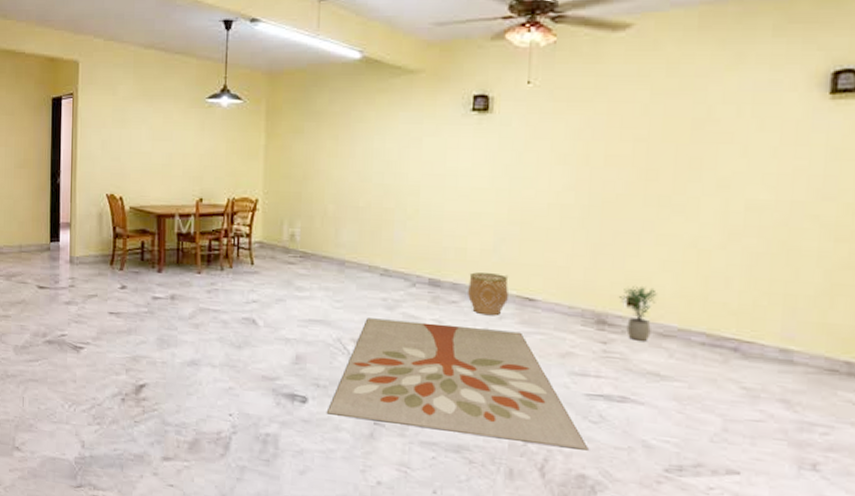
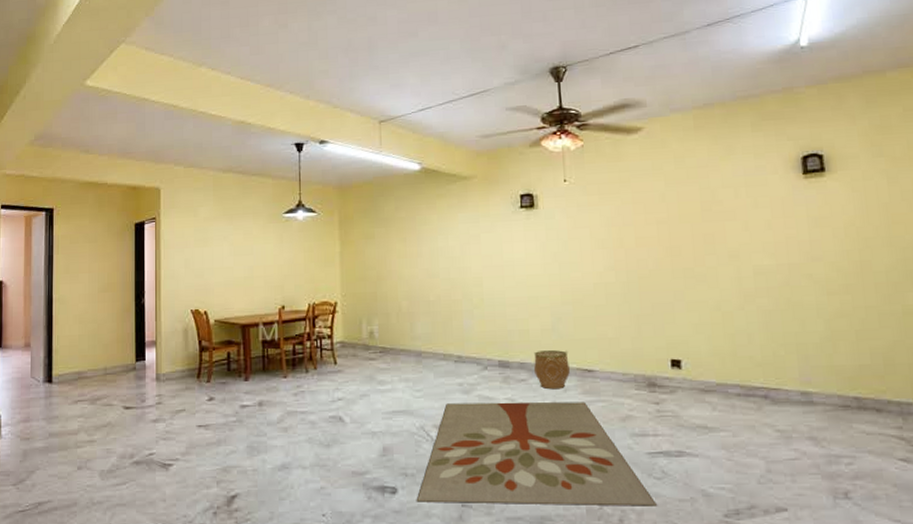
potted plant: present [618,285,657,342] -> none [663,348,695,399]

